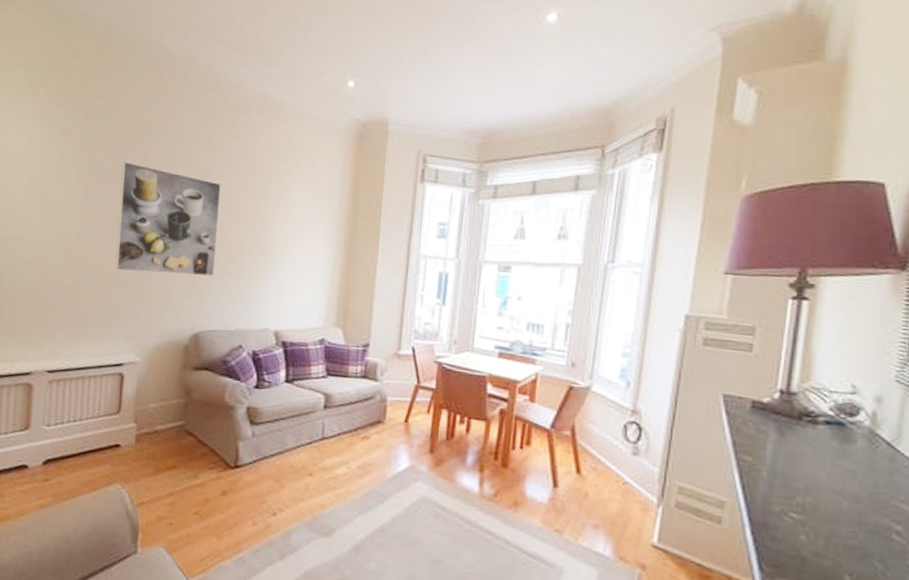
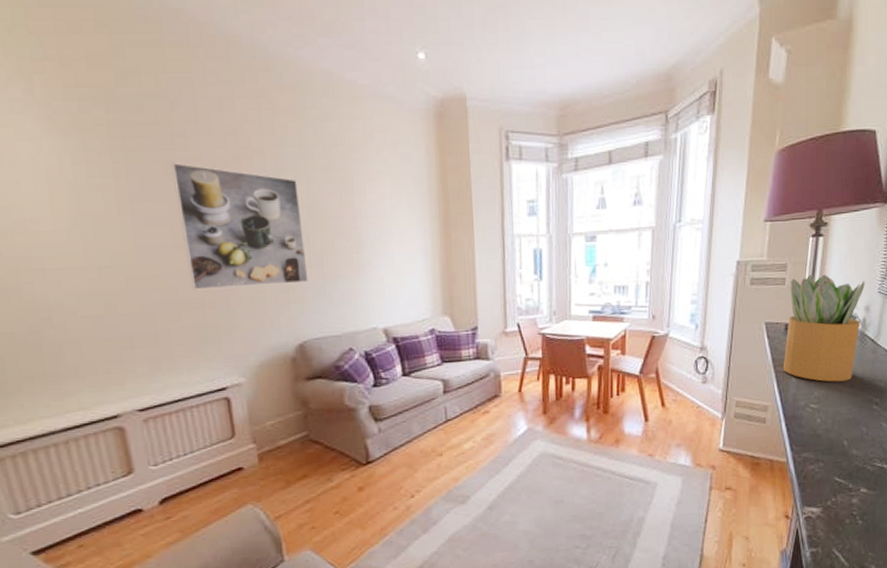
potted plant: none [748,344,874,492] -> present [783,274,865,382]

